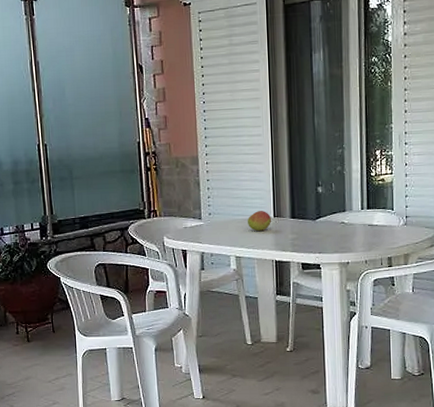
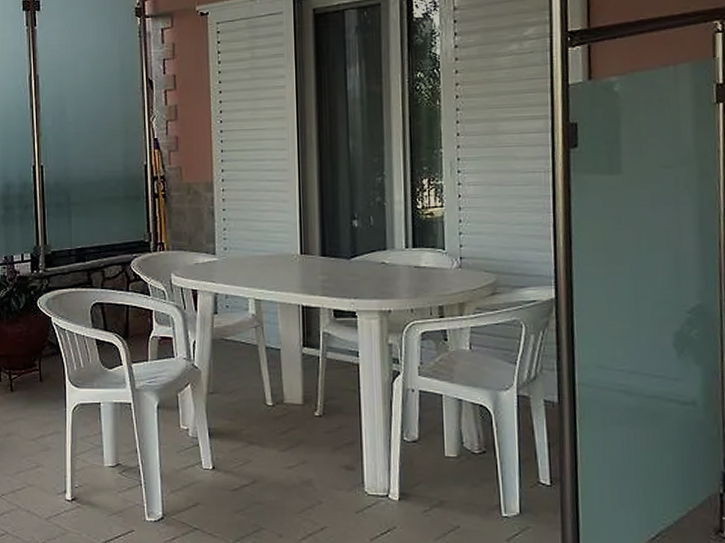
fruit: present [248,211,272,231] -> none [270,247,298,270]

